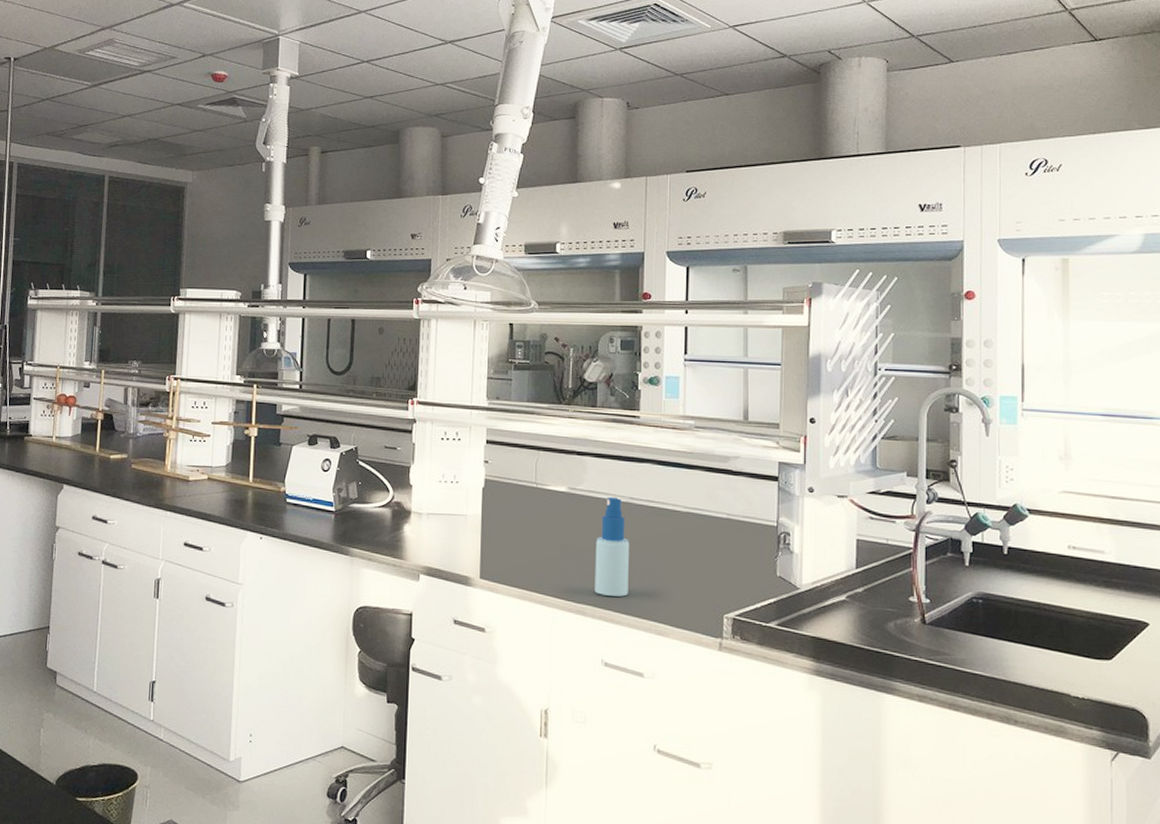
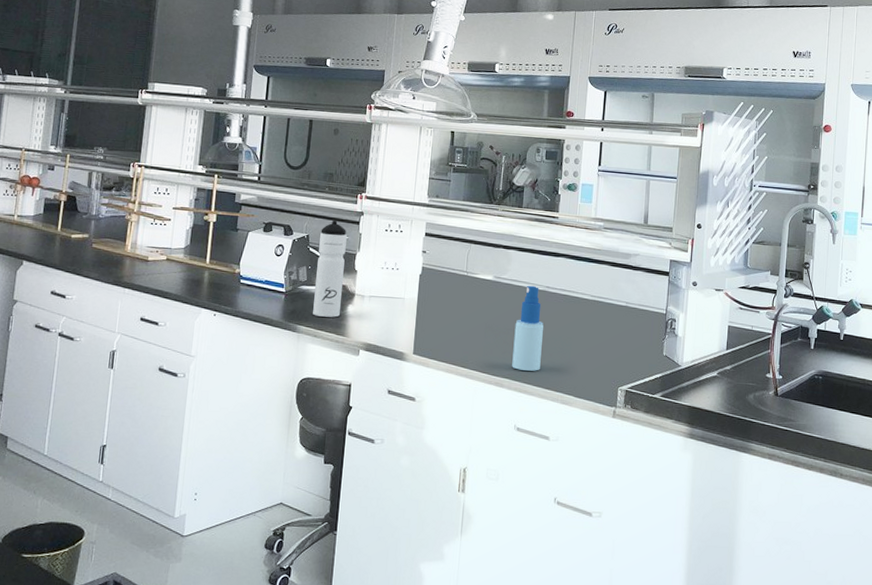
water bottle: none [365,429,399,538] -> present [312,220,347,318]

